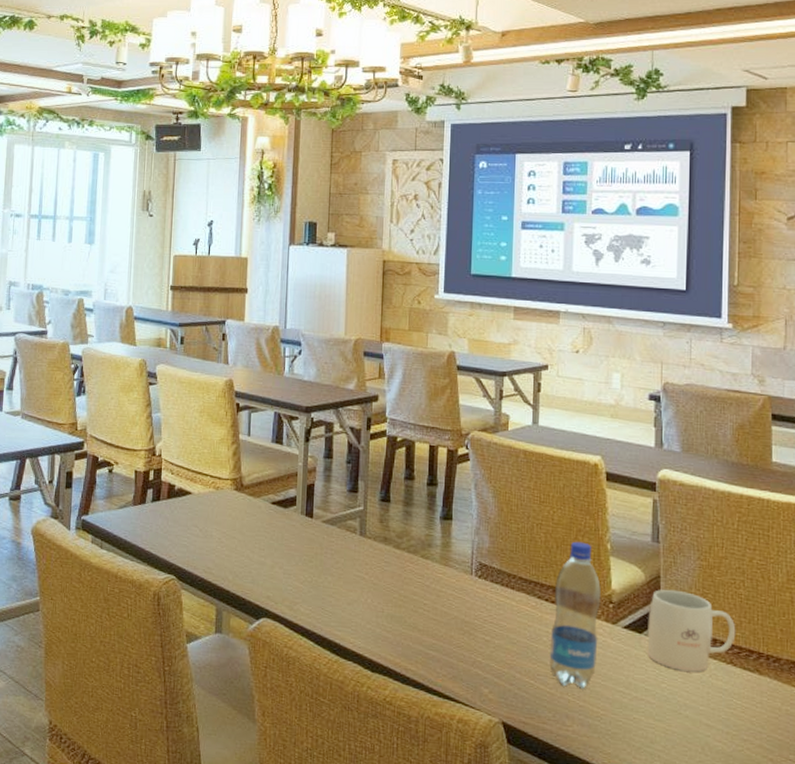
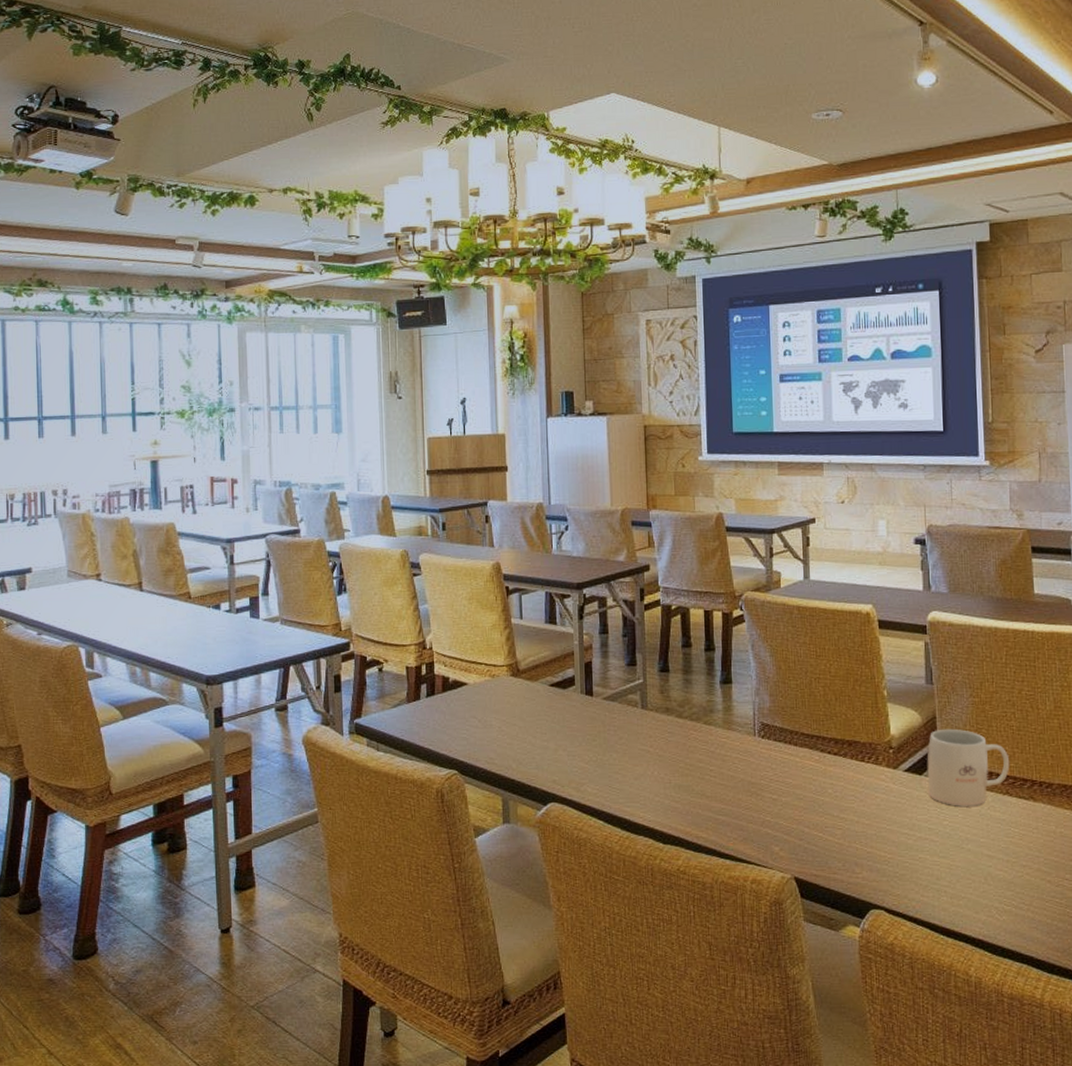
bottle: present [549,541,601,689] -> none [835,691,881,835]

